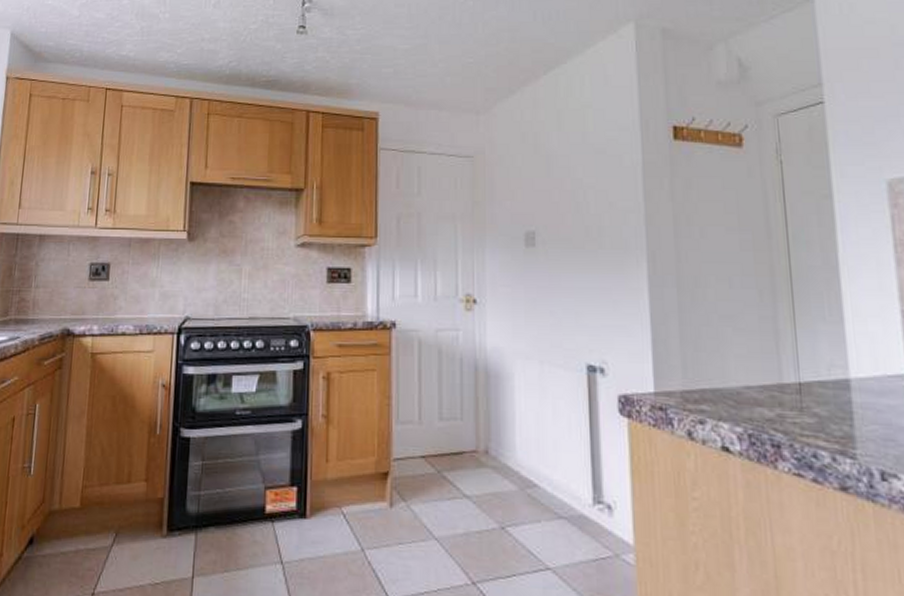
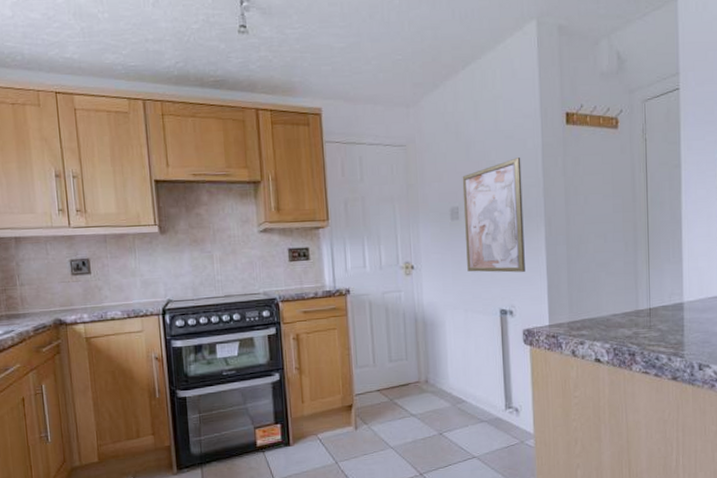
wall art: none [540,176,621,318] -> present [462,157,525,273]

